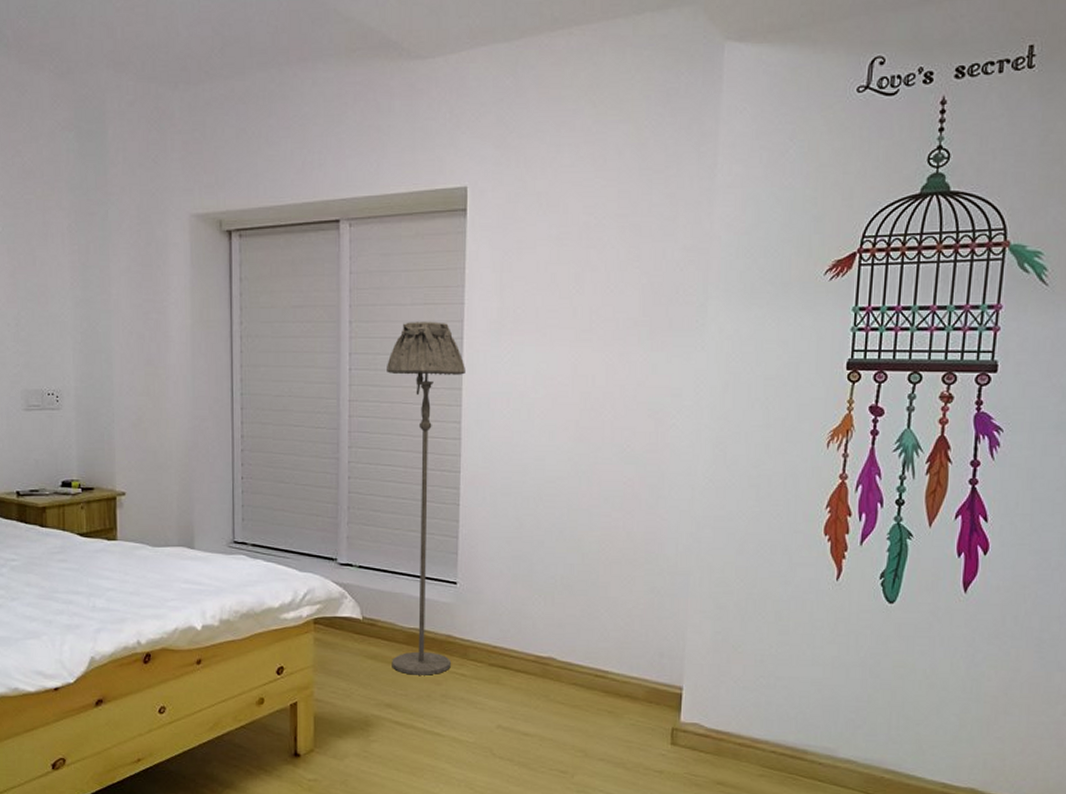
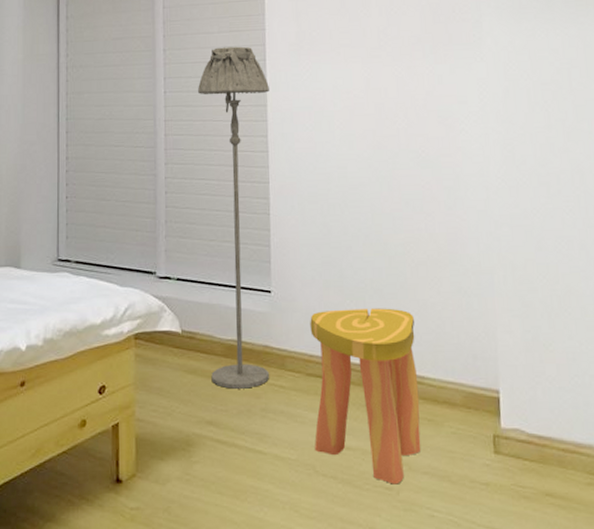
stool: none [493,603,603,769] -> present [310,308,421,485]

